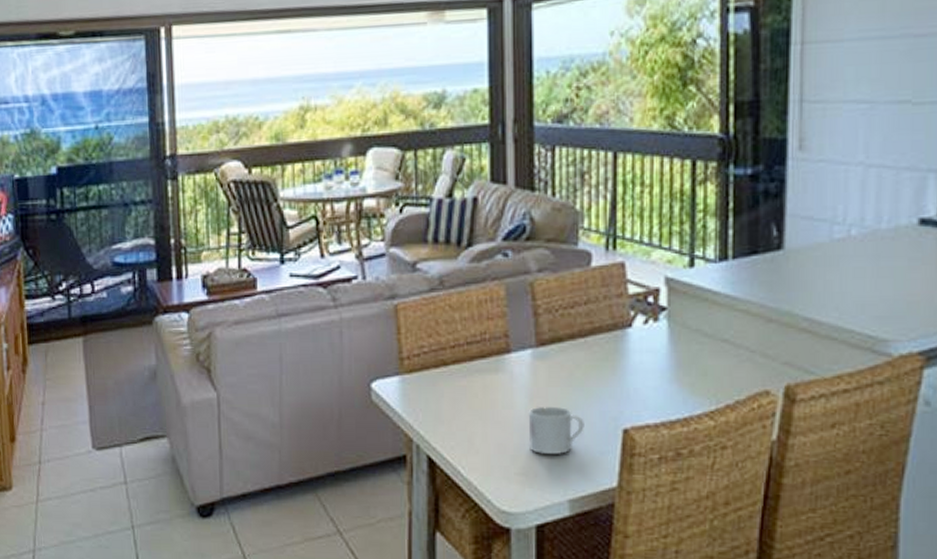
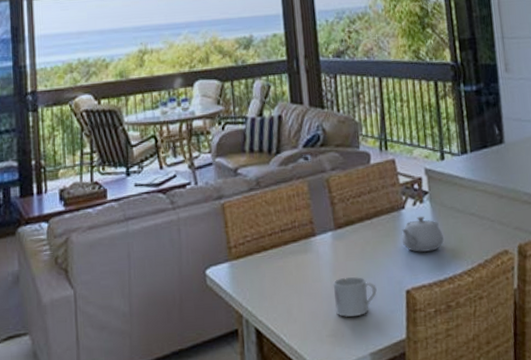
teapot: none [624,338,681,383] -> present [401,216,444,252]

